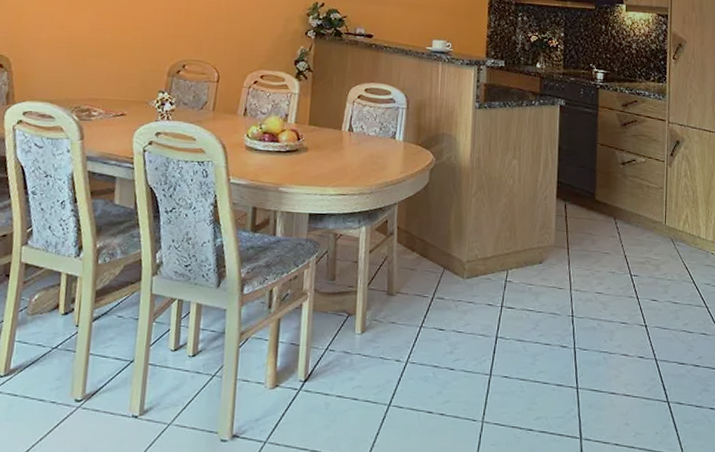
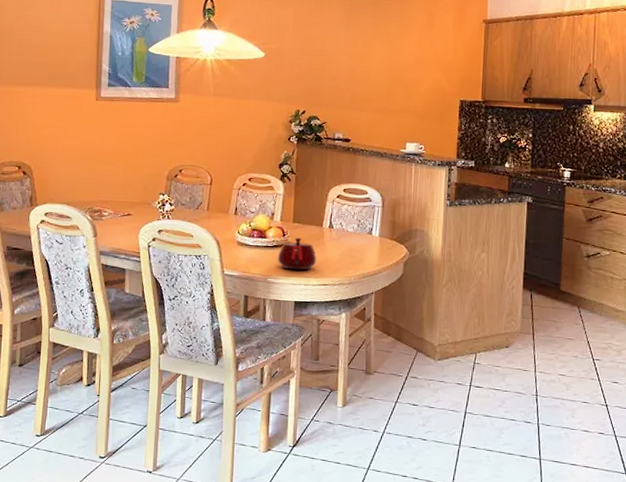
teapot: none [290,141,335,179] -> present [277,237,317,271]

